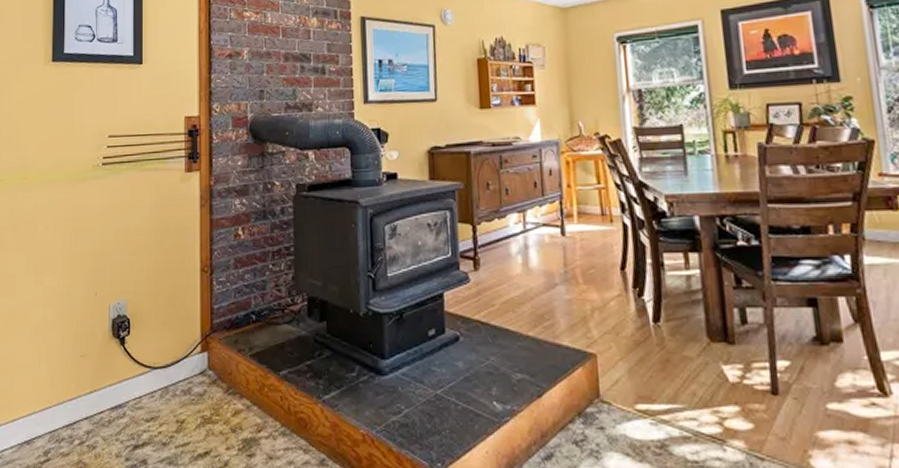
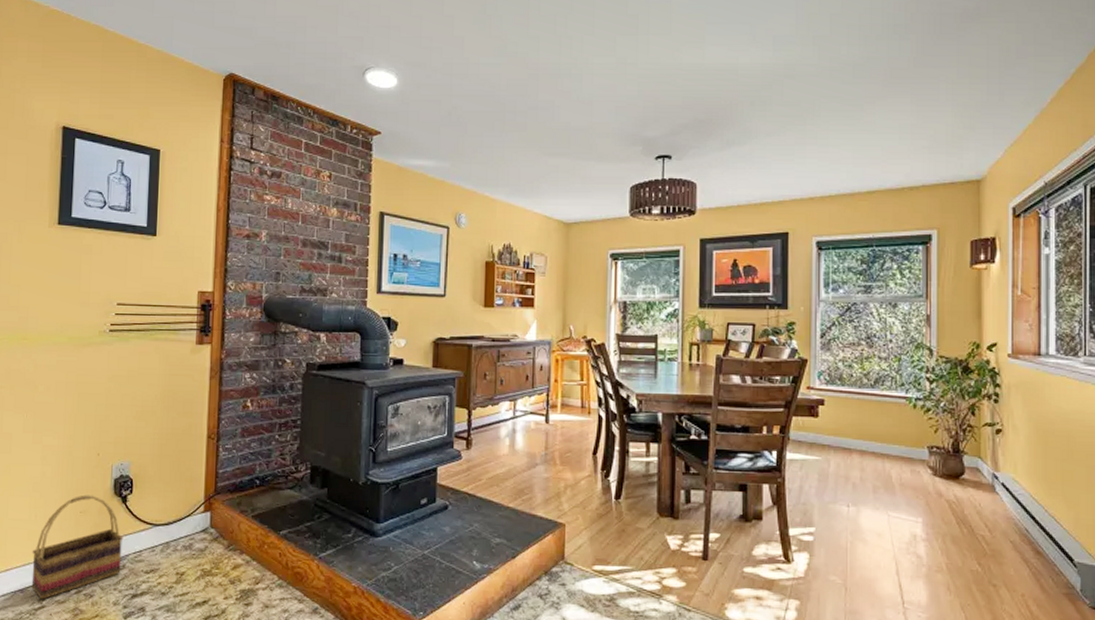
basket: none [36,337,123,452] -> present [31,495,124,600]

